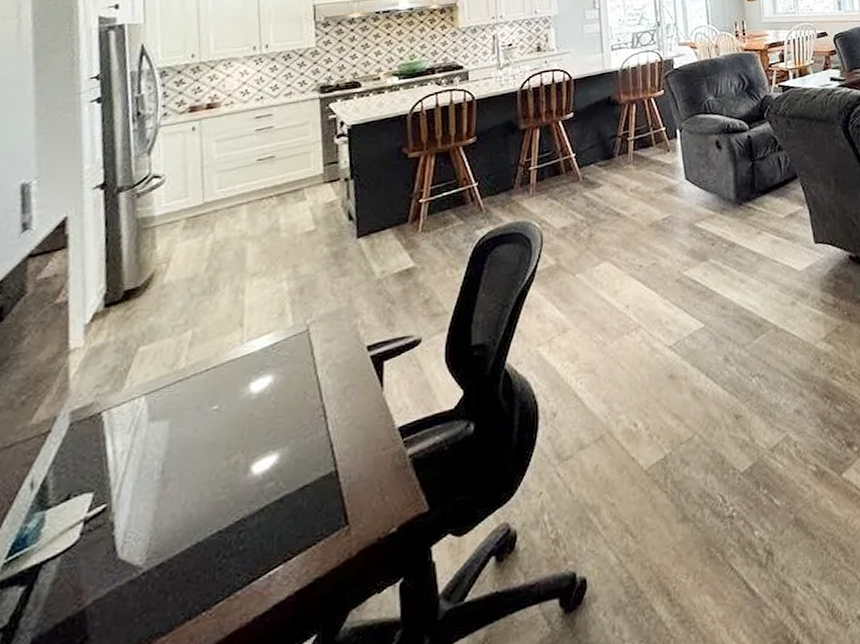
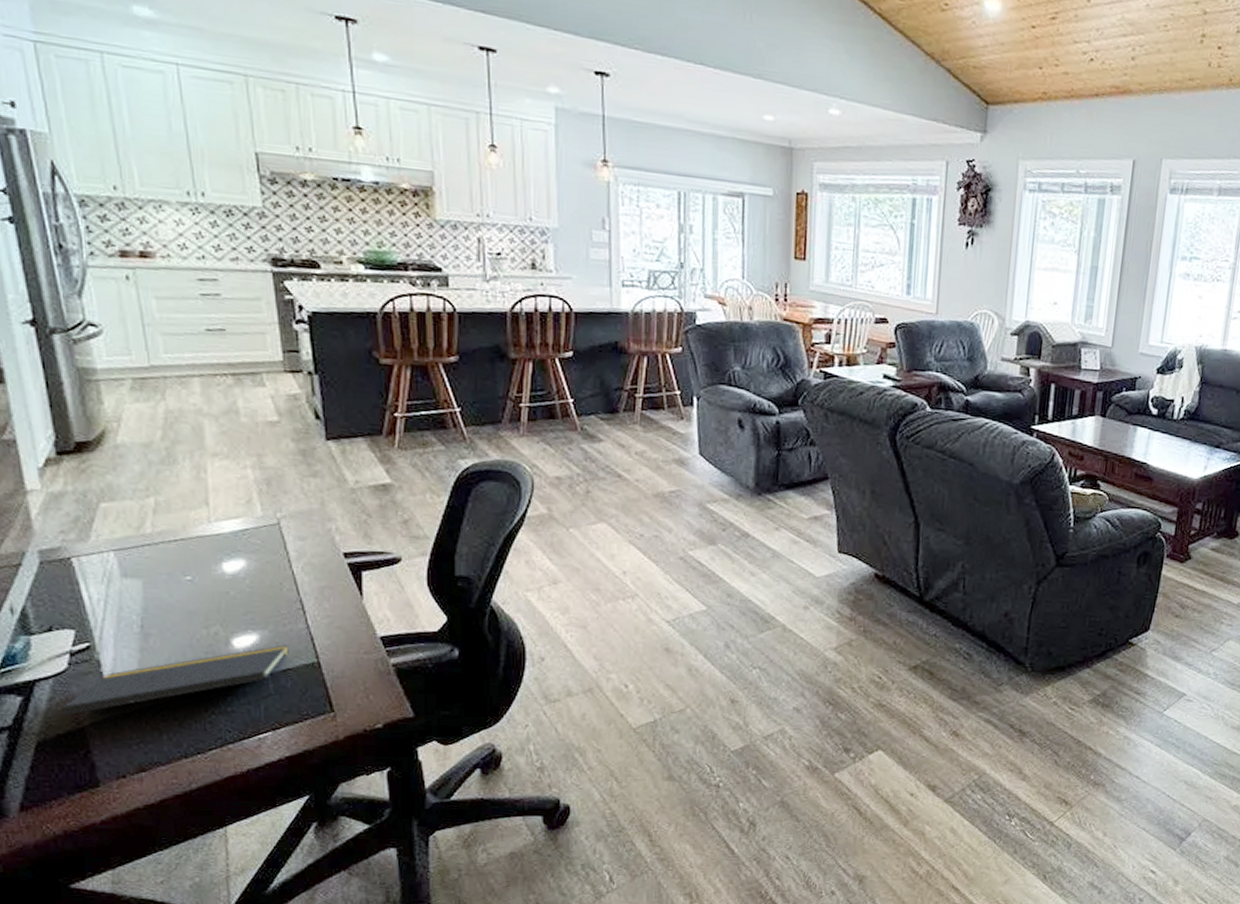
notepad: none [65,458,308,599] -> present [62,645,289,716]

